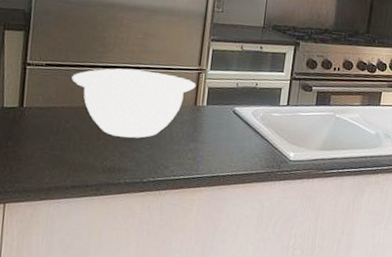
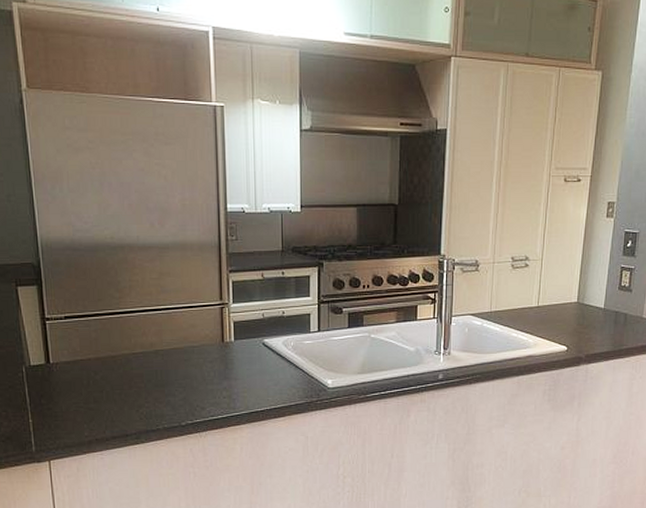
mixing bowl: present [71,68,196,138] -> none [93,311,220,383]

